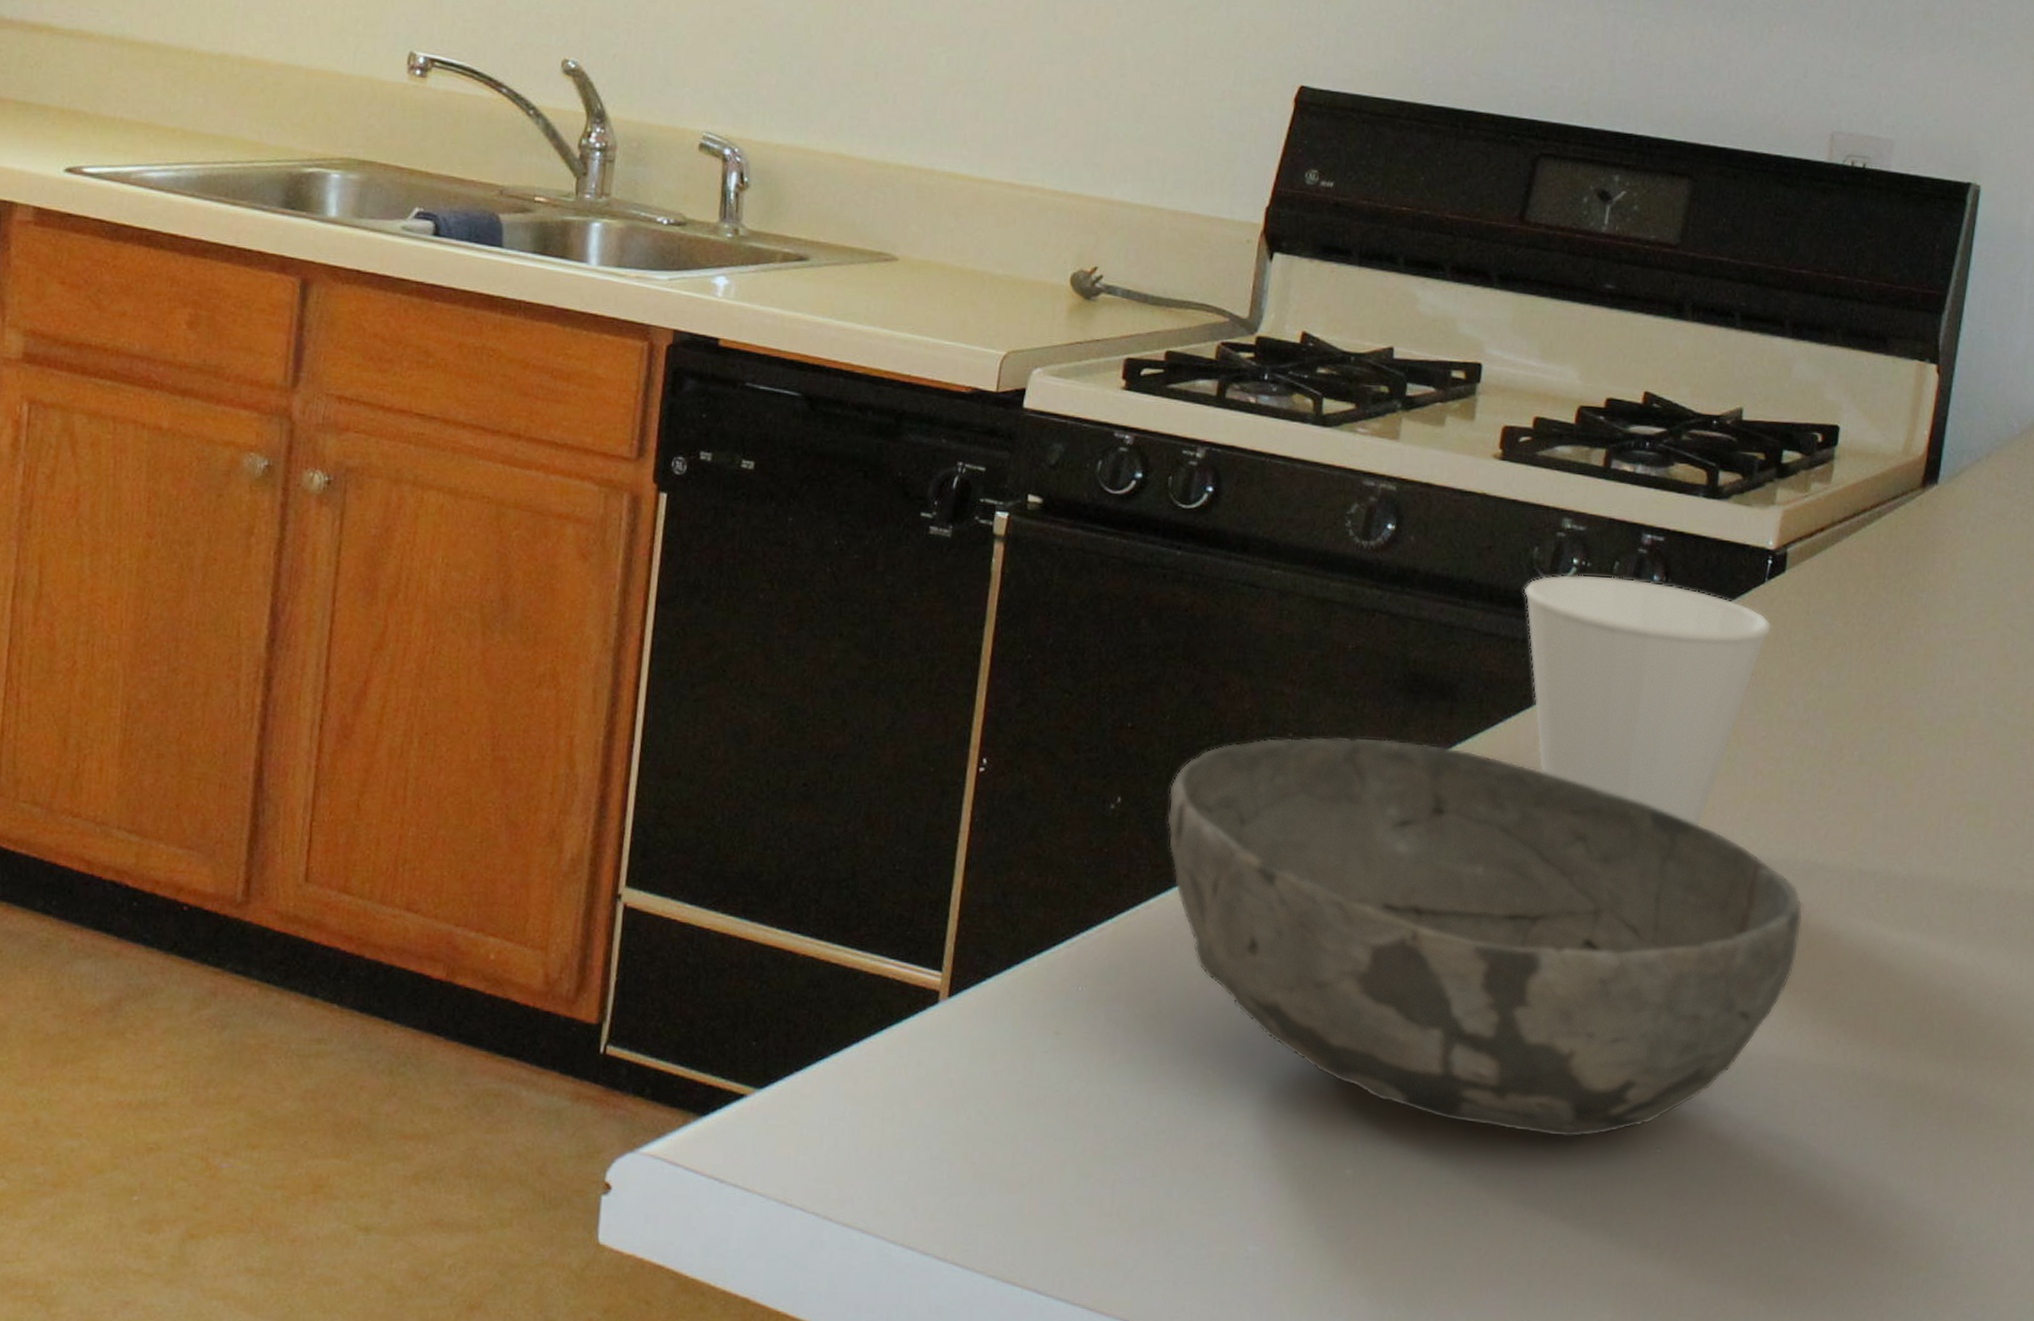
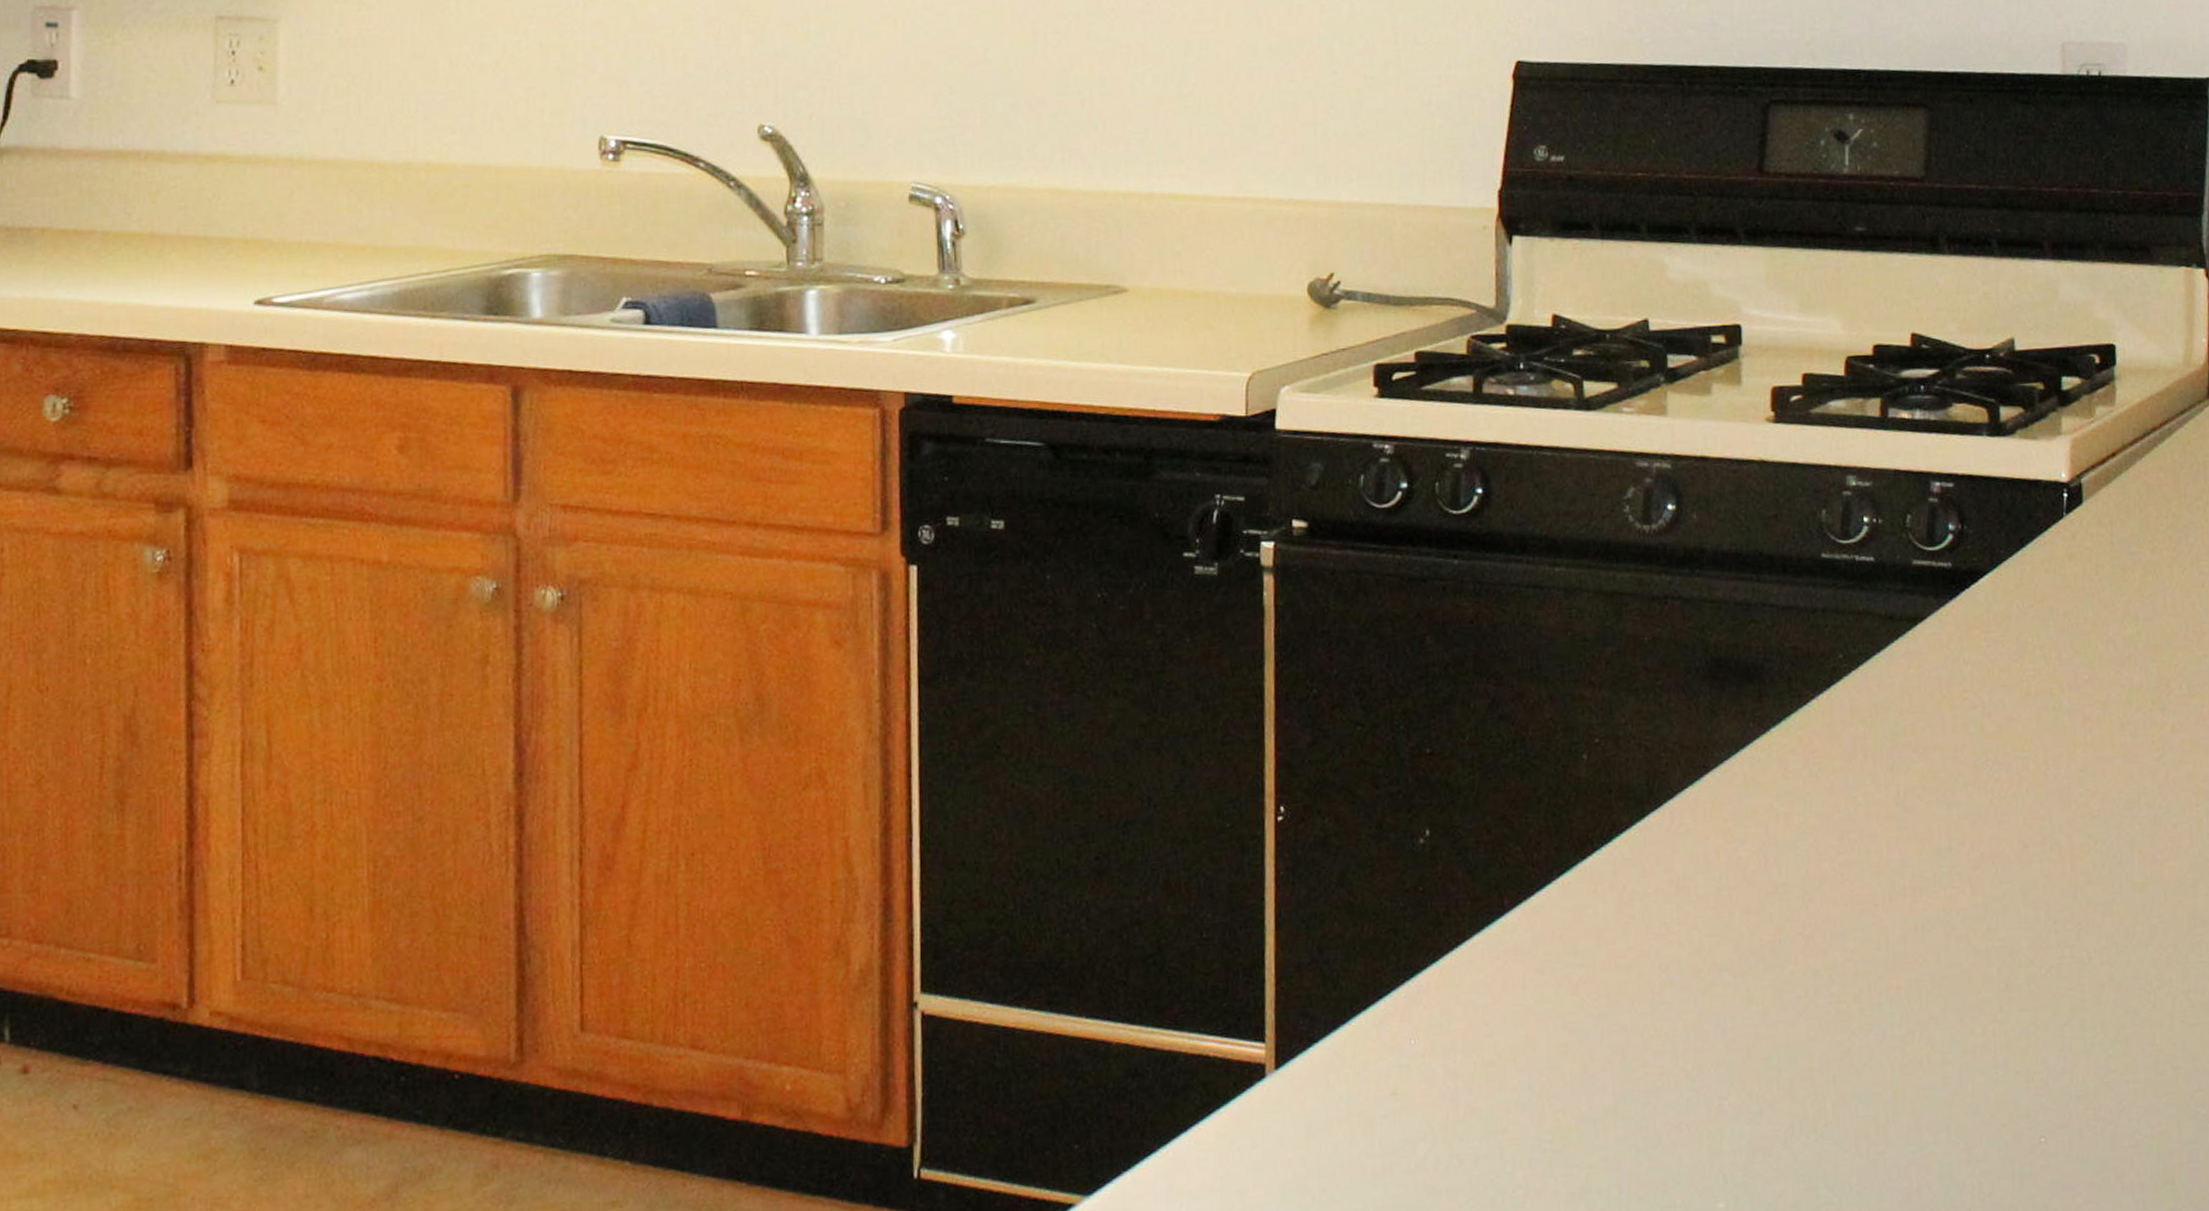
bowl: present [1167,736,1803,1138] -> none [1479,731,2156,1139]
cup: present [1523,574,1773,826] -> none [1816,530,2078,784]

